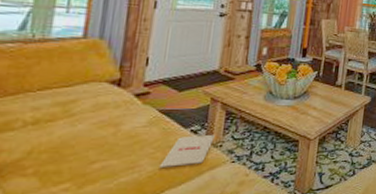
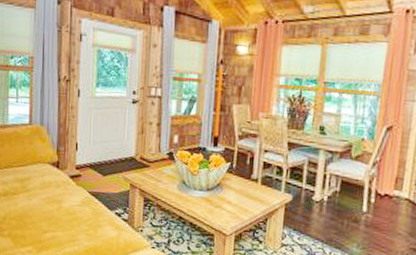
magazine: present [159,134,215,167] -> none [93,218,136,245]

